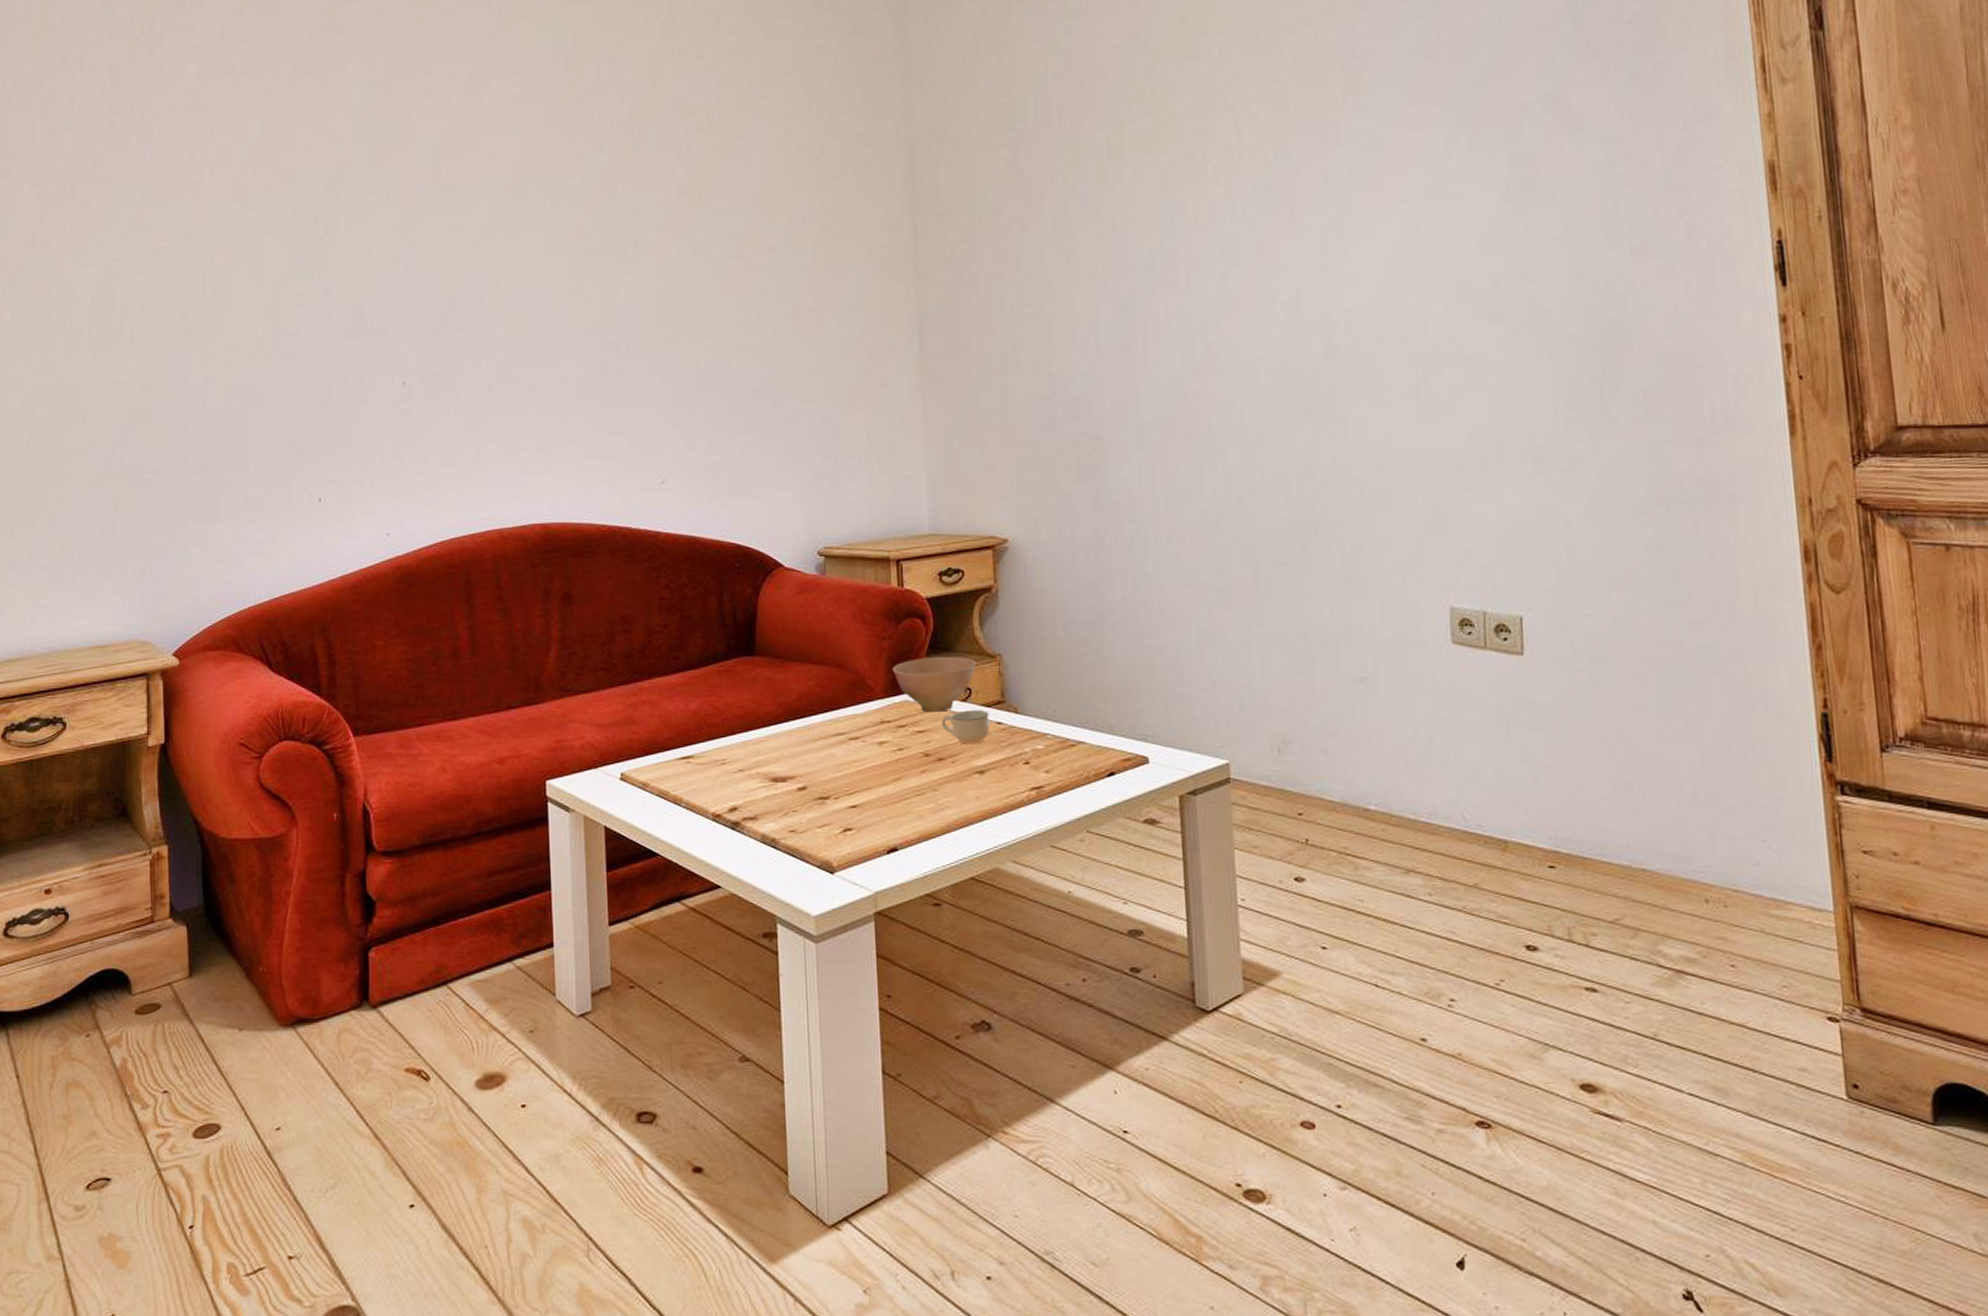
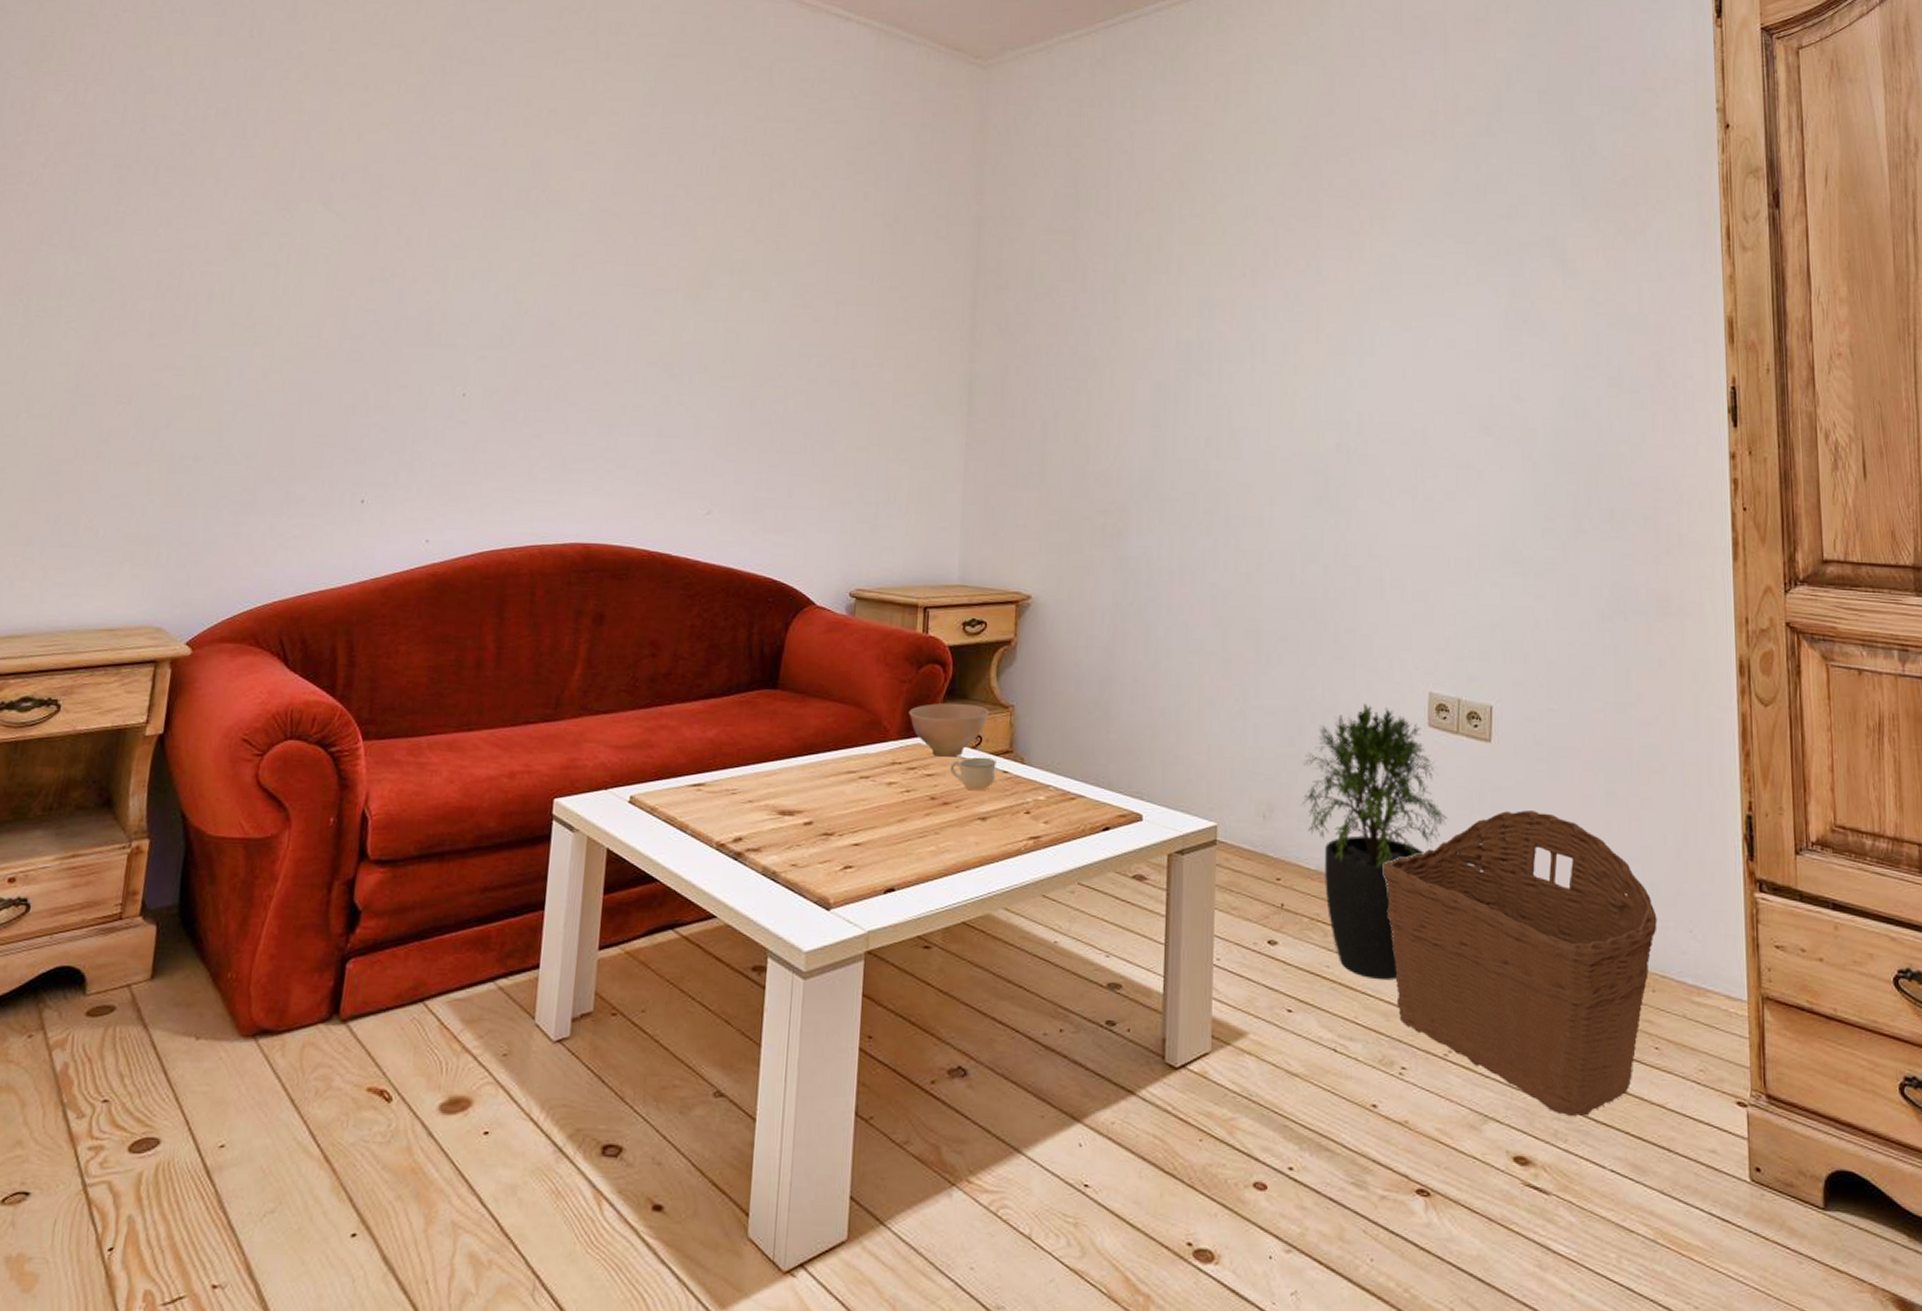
potted plant: none [1317,624,1482,910] -> present [1302,703,1448,979]
wicker basket: none [1413,725,1726,1041] -> present [1382,810,1657,1117]

